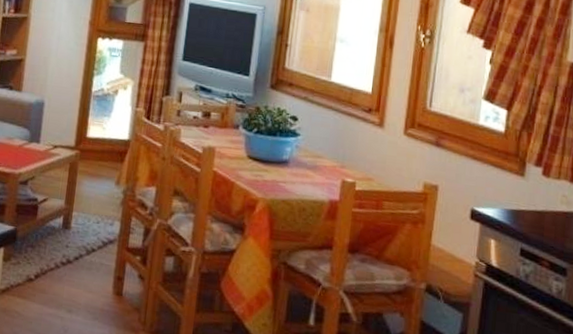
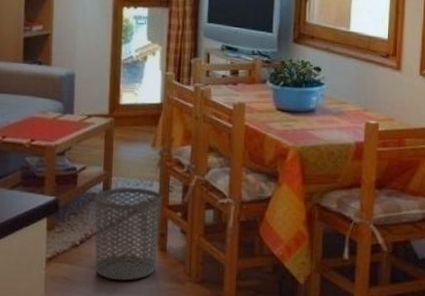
waste bin: none [48,223,122,323] -> present [94,187,162,281]

